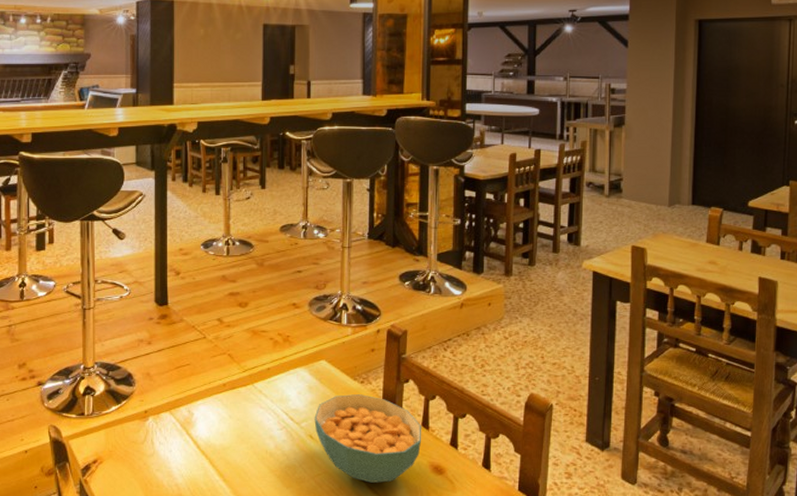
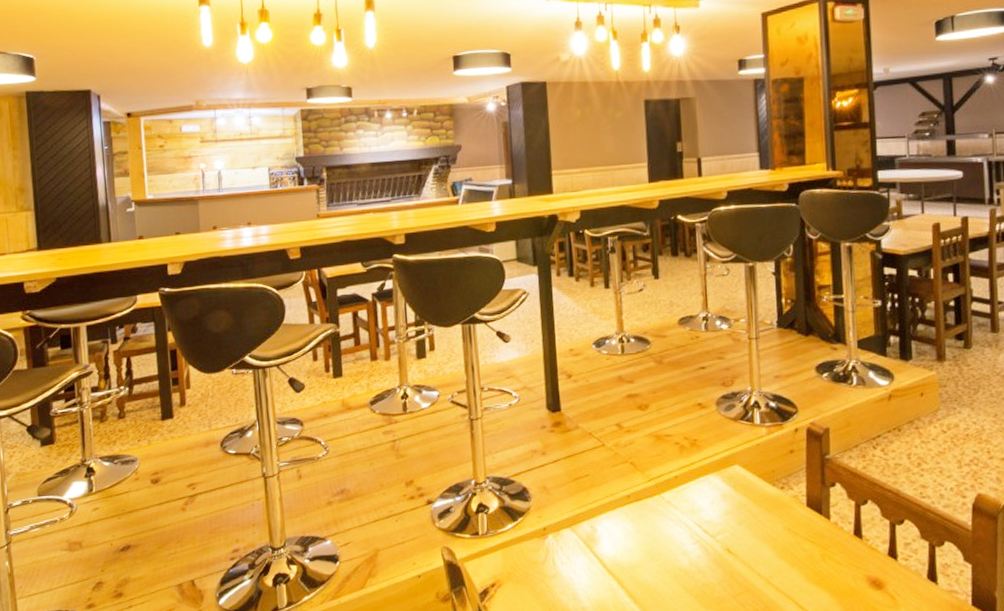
cereal bowl: present [314,394,422,483] -> none [731,501,855,601]

